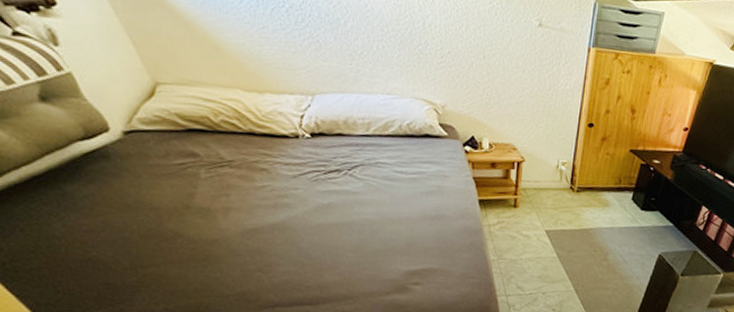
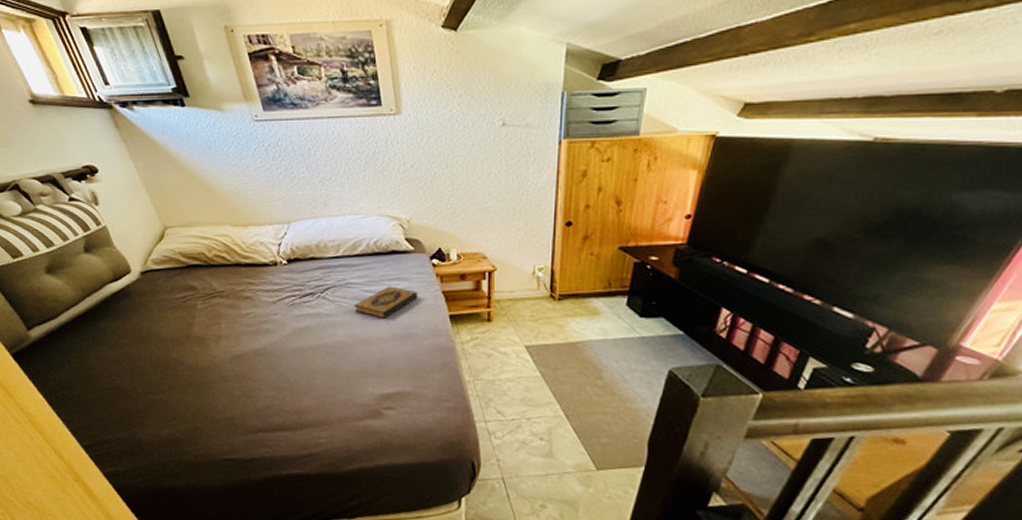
hardback book: none [384,168,449,199] -> present [355,286,417,318]

